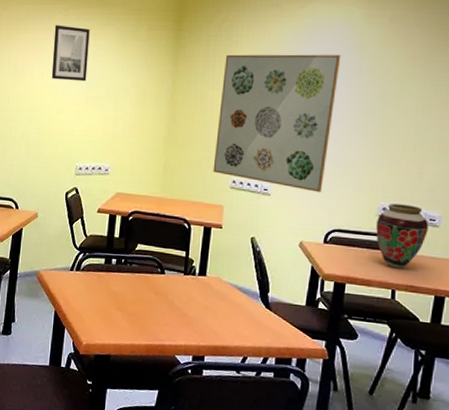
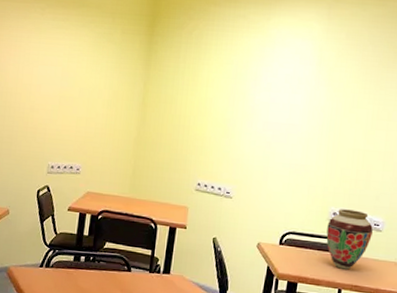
wall art: present [51,25,90,81] -> none [26,23,66,81]
wall art: present [213,54,341,193] -> none [179,61,301,197]

